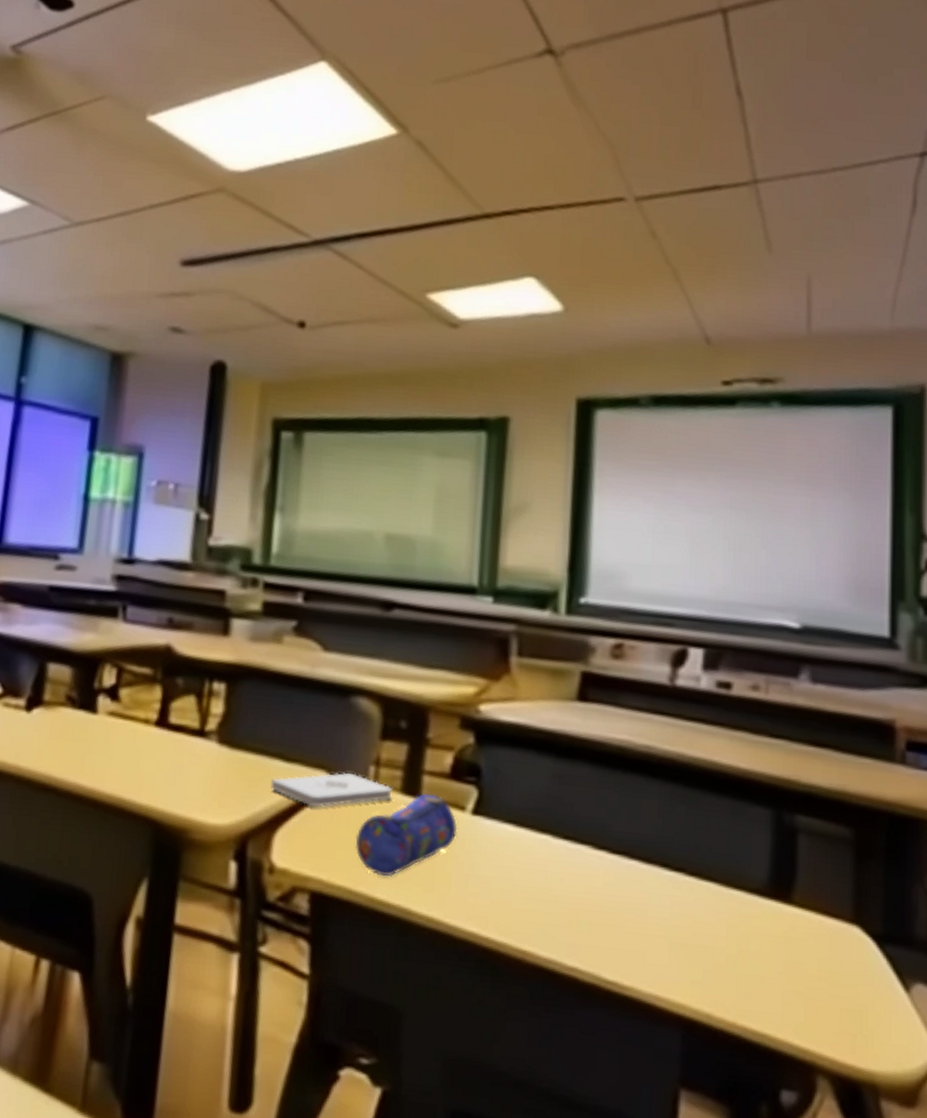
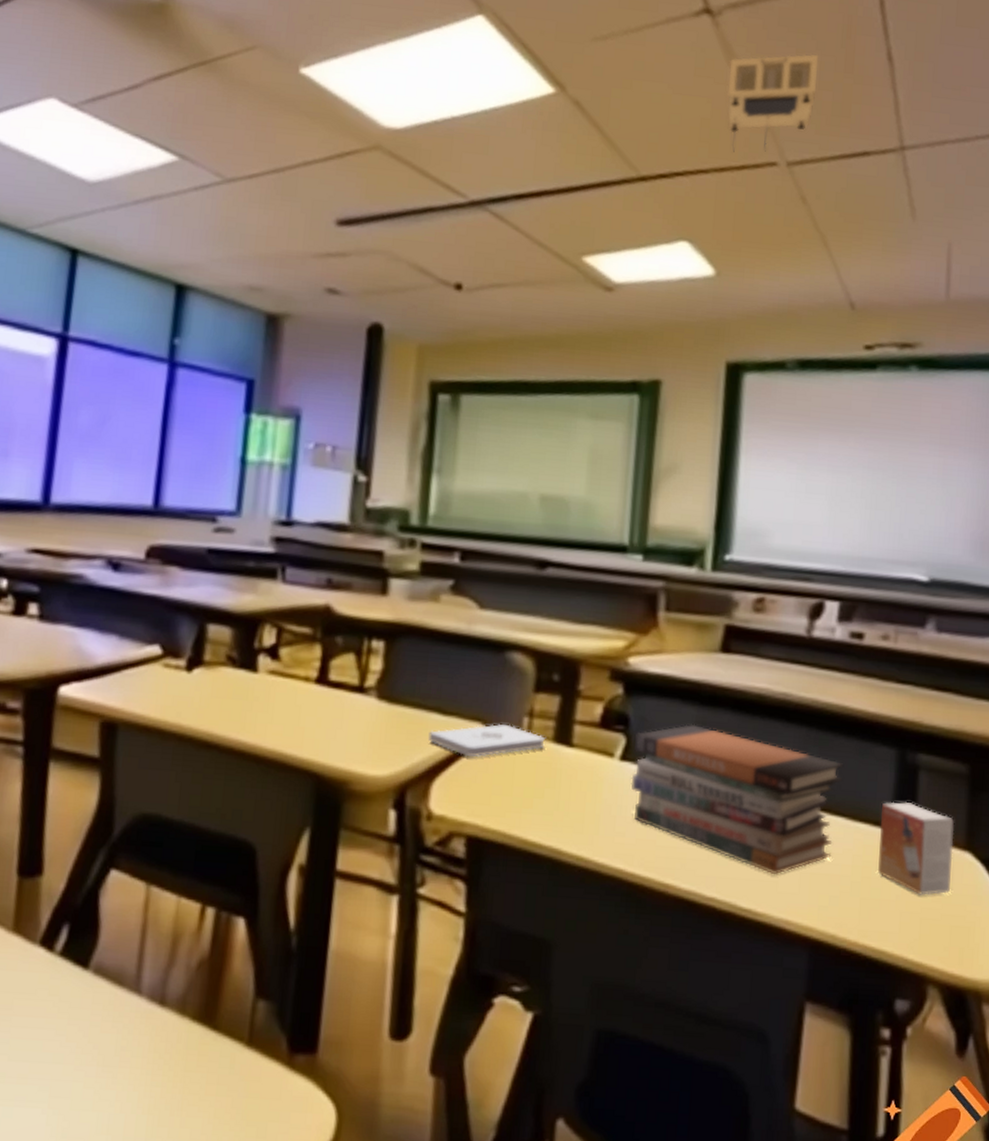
pencil case: present [355,794,458,877] -> none [509,742,607,821]
book stack: none [484,777,715,945] -> present [631,724,844,875]
projector: none [571,90,665,188] -> present [726,53,819,152]
small box: none [755,868,840,973] -> present [877,802,954,895]

